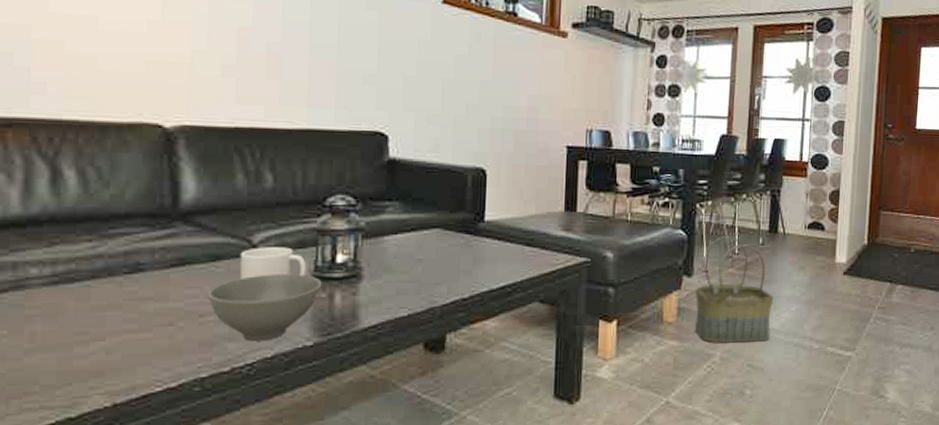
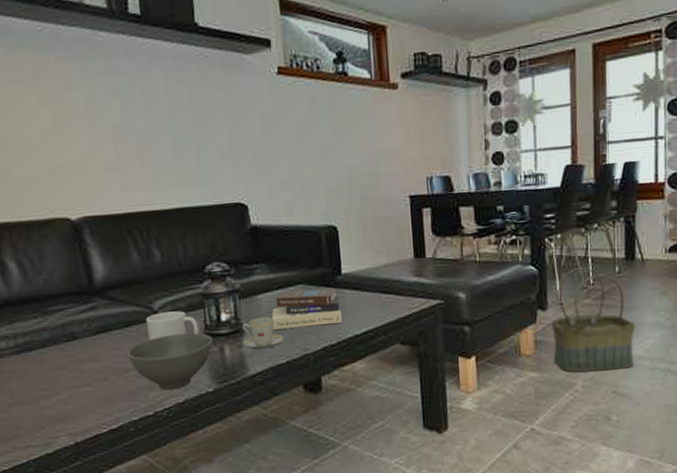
teacup: none [357,262,409,299] -> present [242,317,284,350]
books: none [398,233,479,277] -> present [272,288,342,330]

